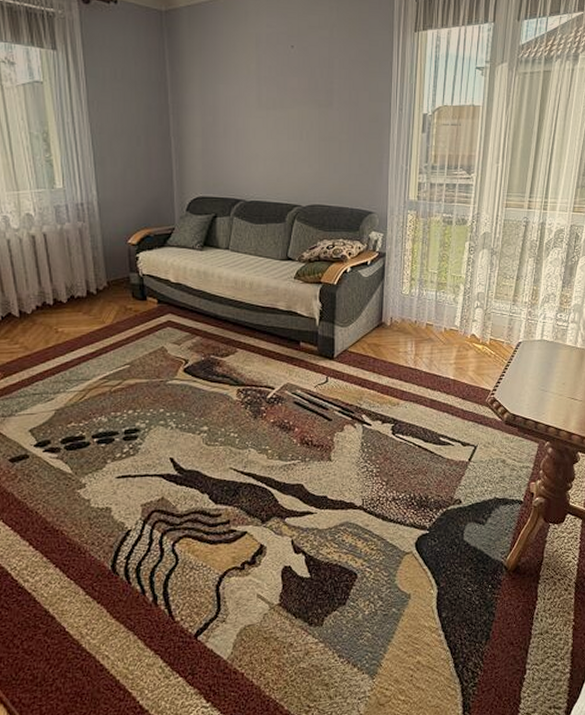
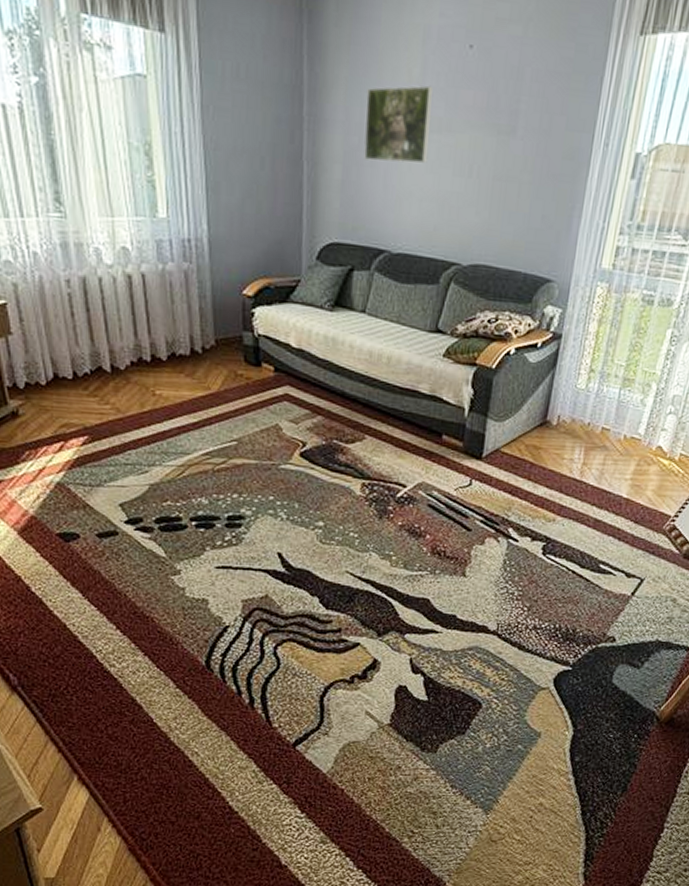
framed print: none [217,76,268,133] -> present [364,85,433,164]

